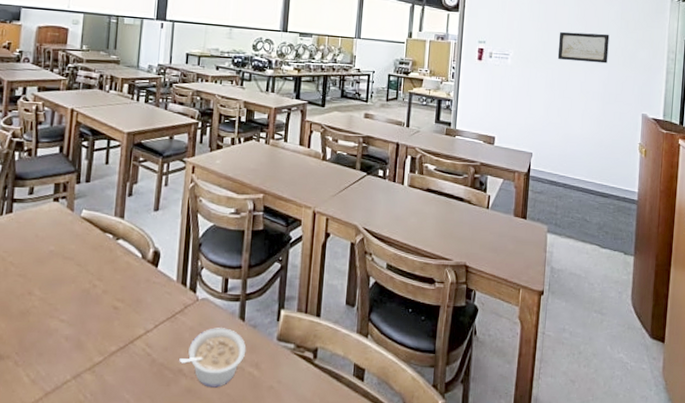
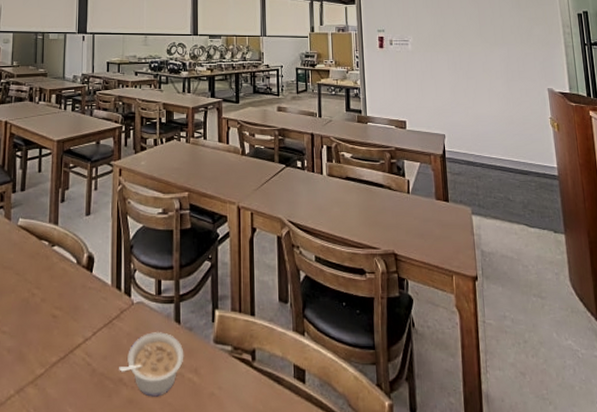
wall art: present [557,31,610,64] -> none [454,14,505,42]

